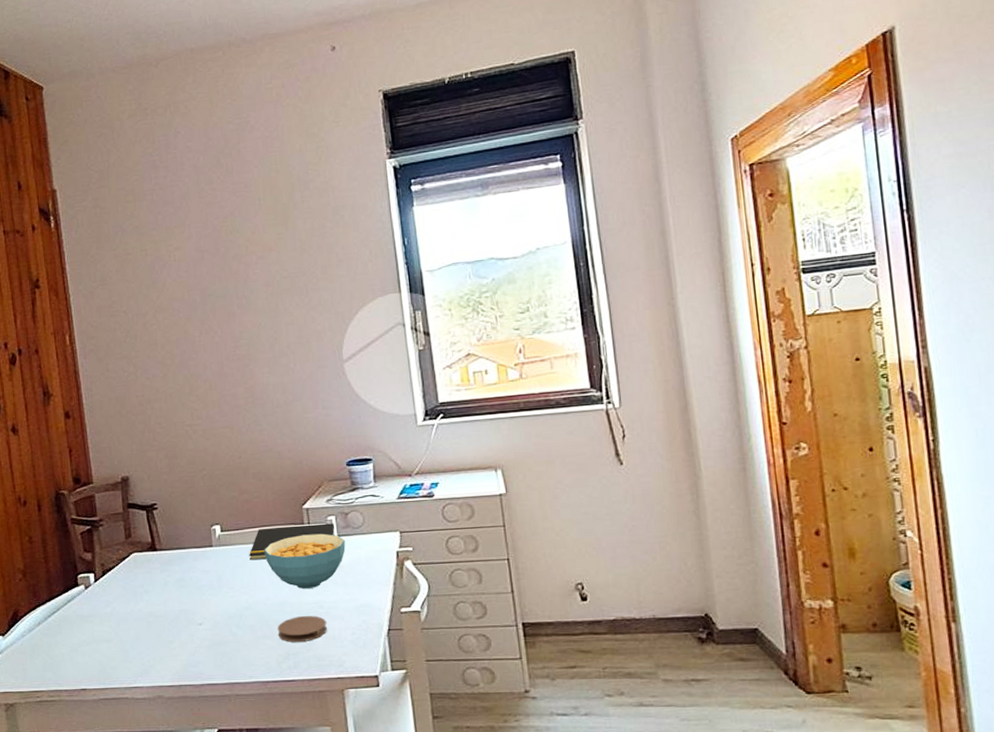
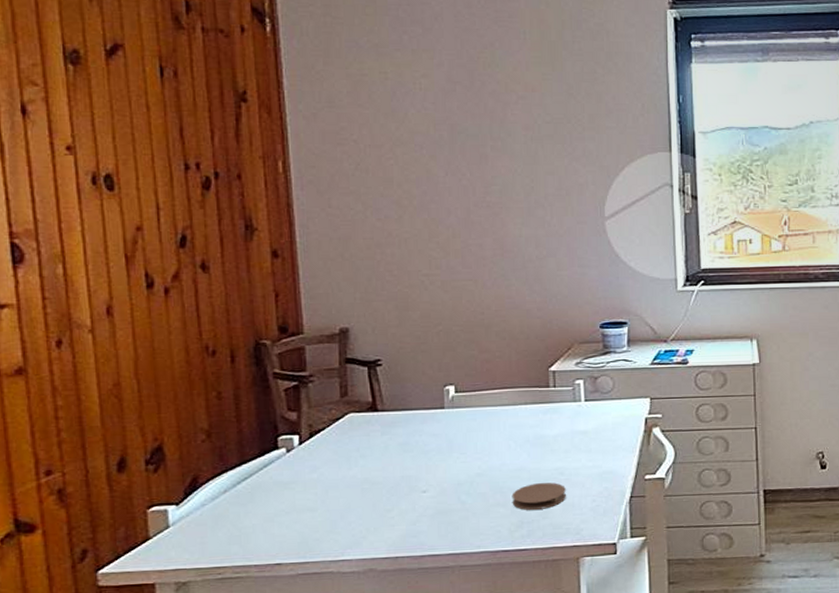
notepad: present [249,523,334,561] -> none [486,387,582,424]
cereal bowl: present [264,533,346,589] -> none [503,397,592,455]

